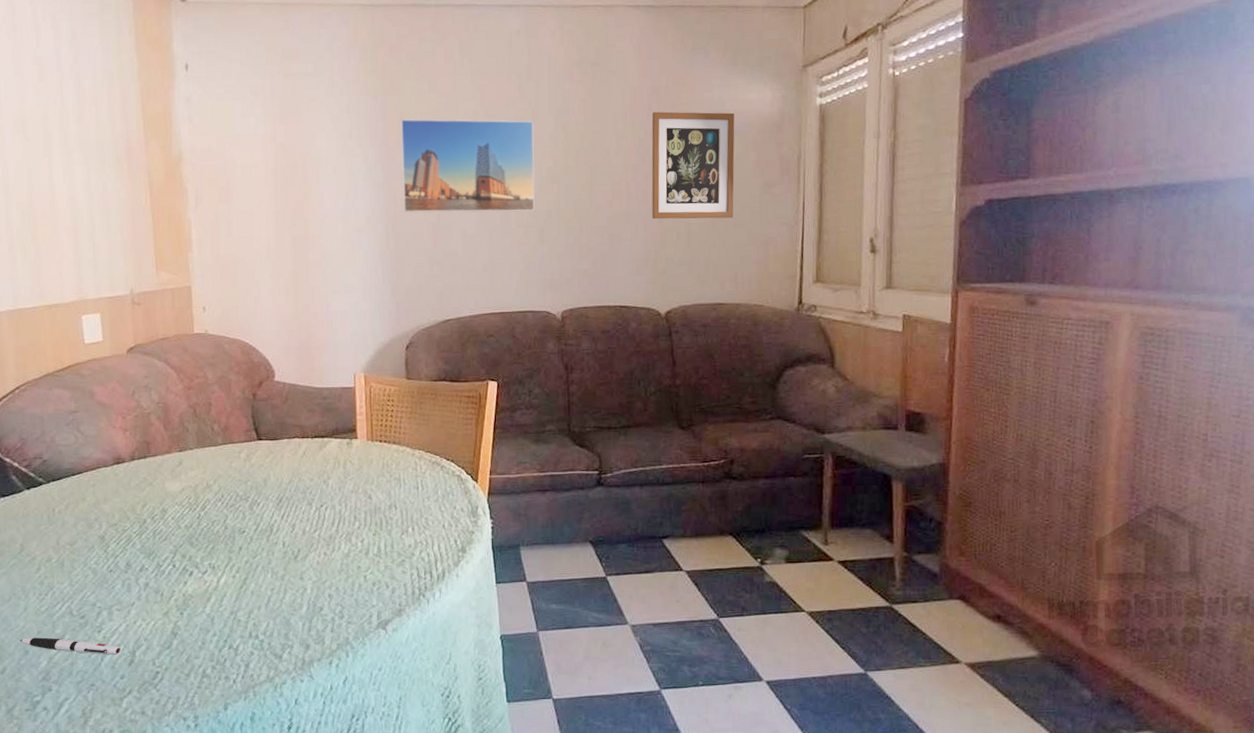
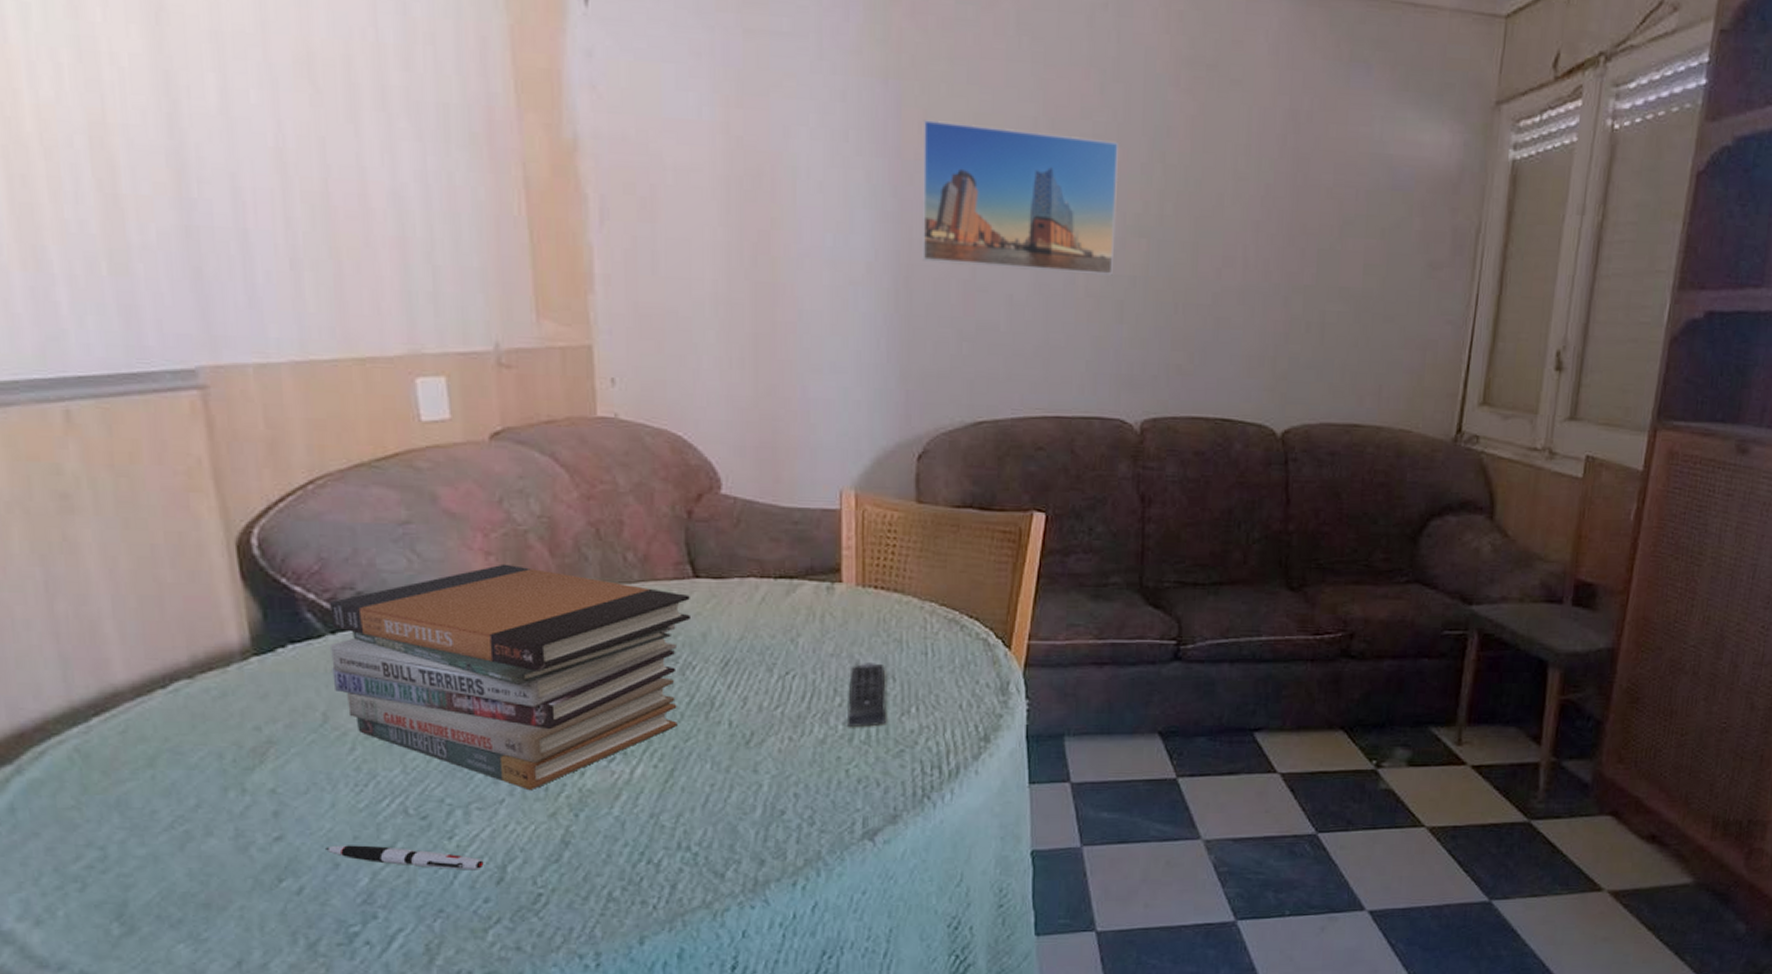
book stack: none [27,436,257,596] -> present [330,564,692,791]
remote control: none [363,496,392,545] -> present [846,663,887,728]
wall art: present [651,111,735,219] -> none [1275,147,1399,308]

